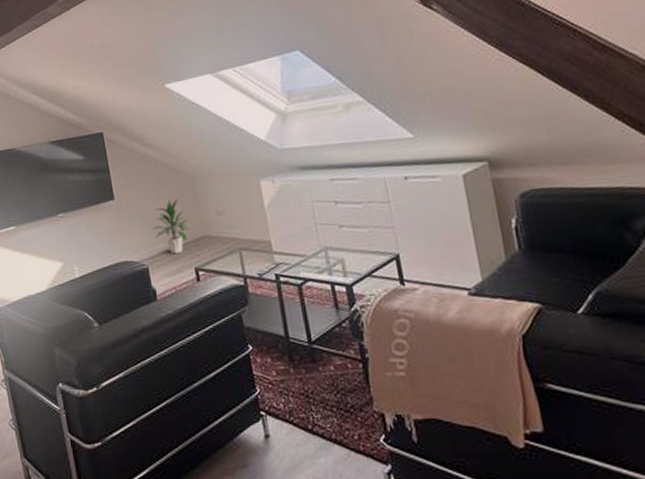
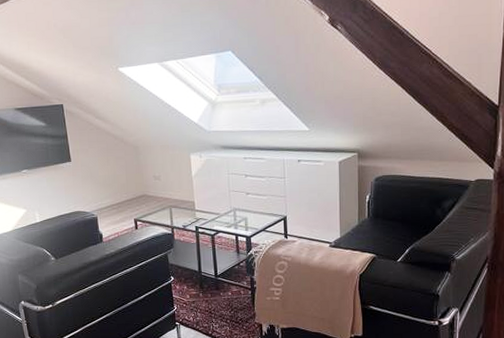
indoor plant: present [151,198,190,255] -> none [101,164,133,208]

